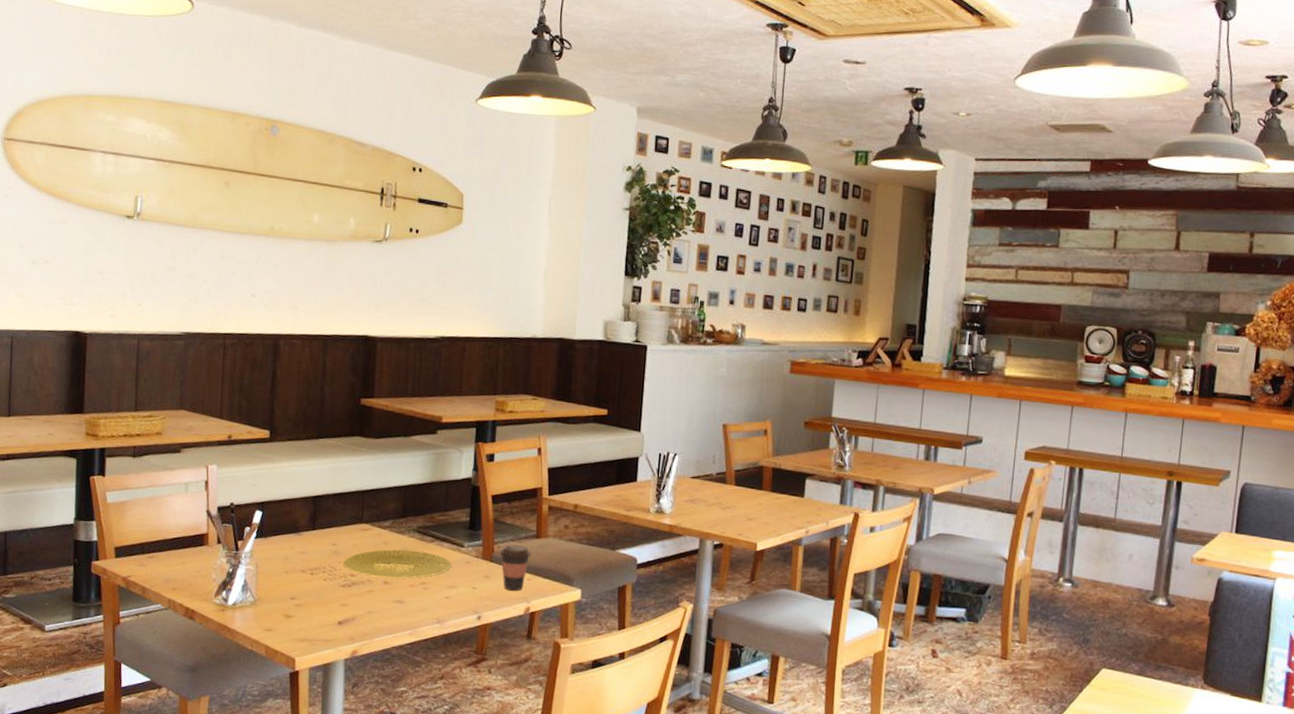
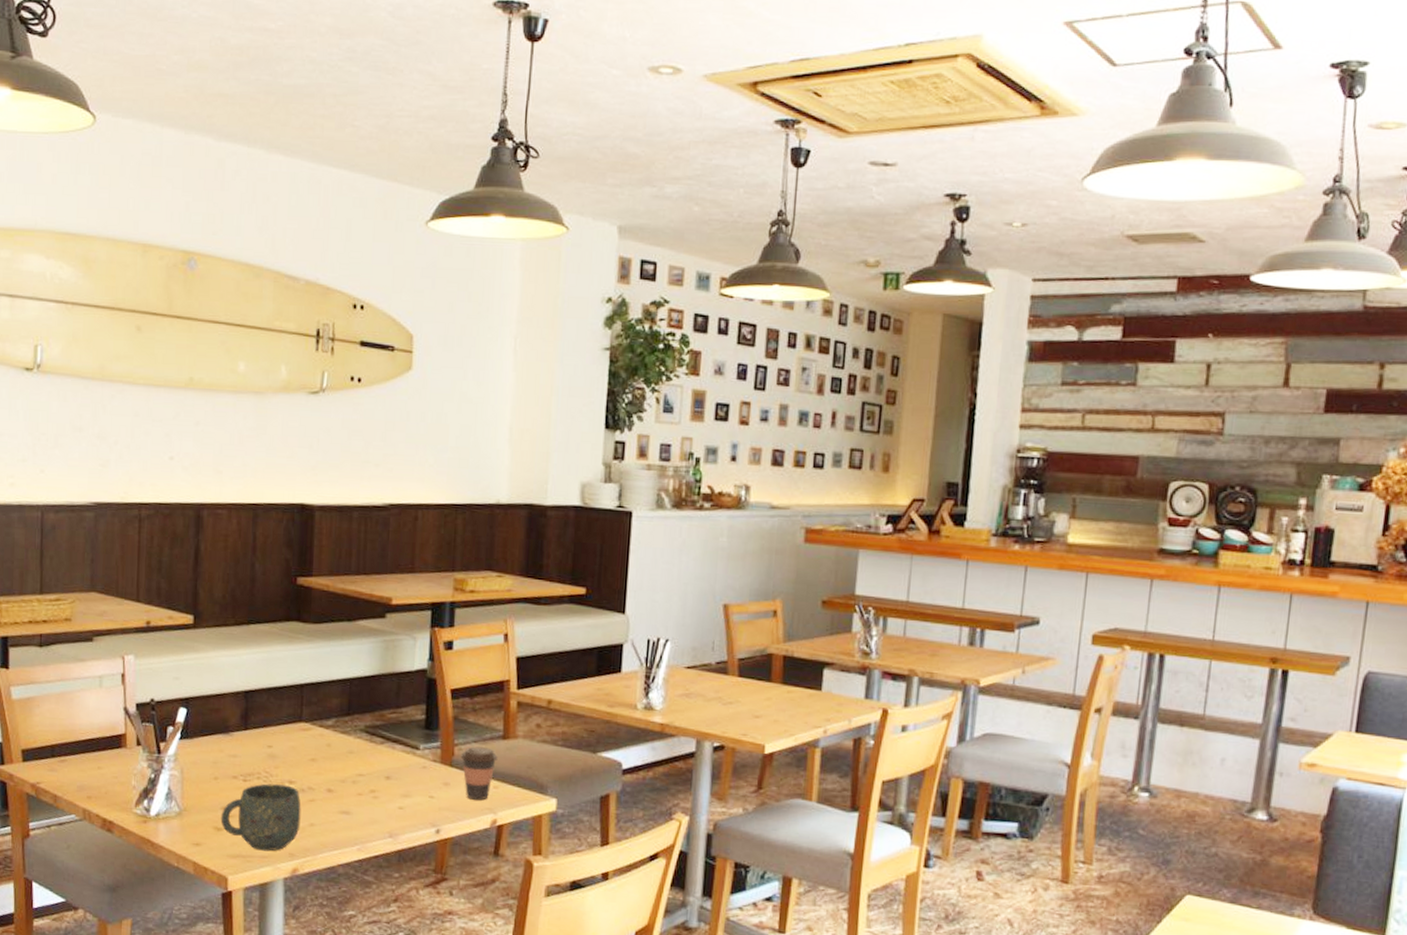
mug: none [290,576,361,636] -> present [220,783,301,852]
plate: present [344,549,451,578] -> none [281,752,405,786]

